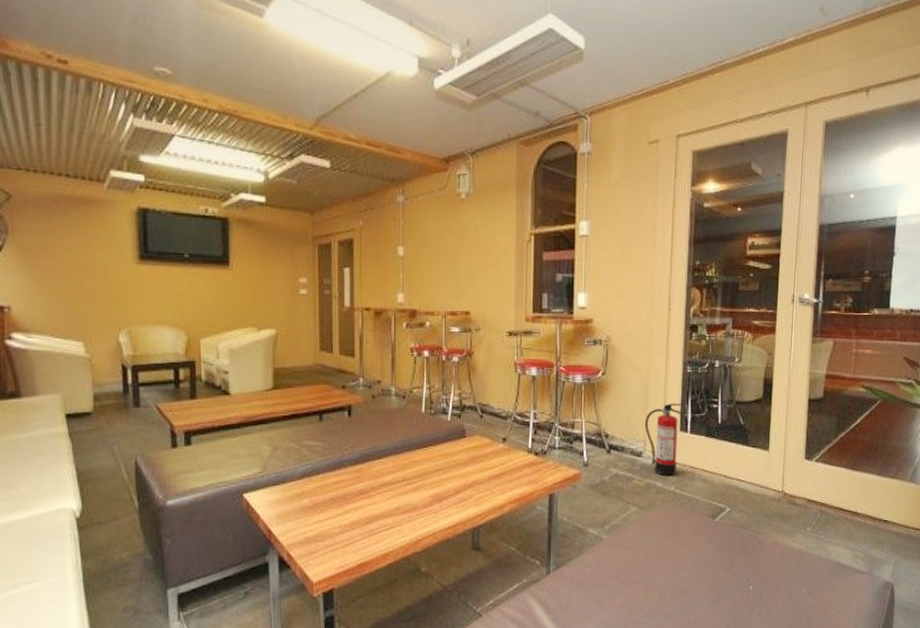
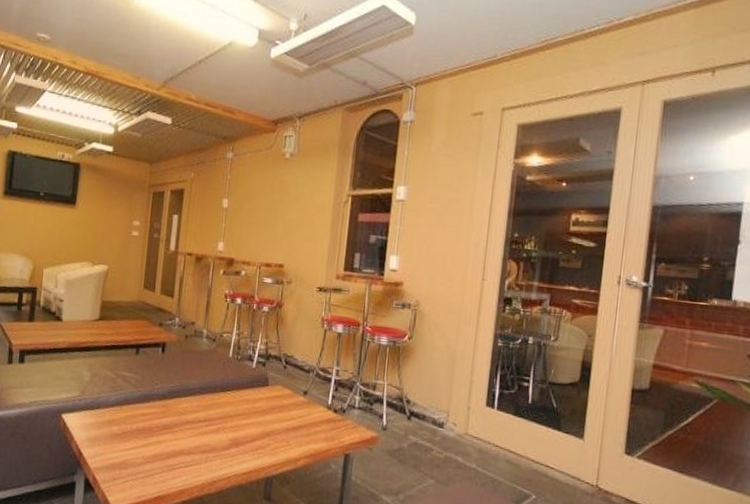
fire extinguisher: present [644,403,684,477] -> none [448,375,492,453]

